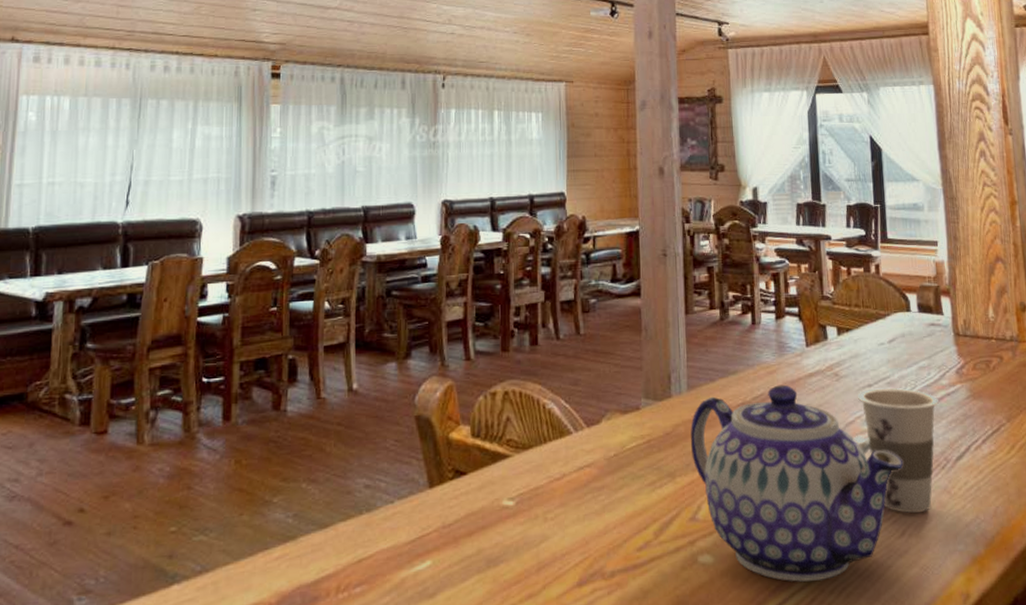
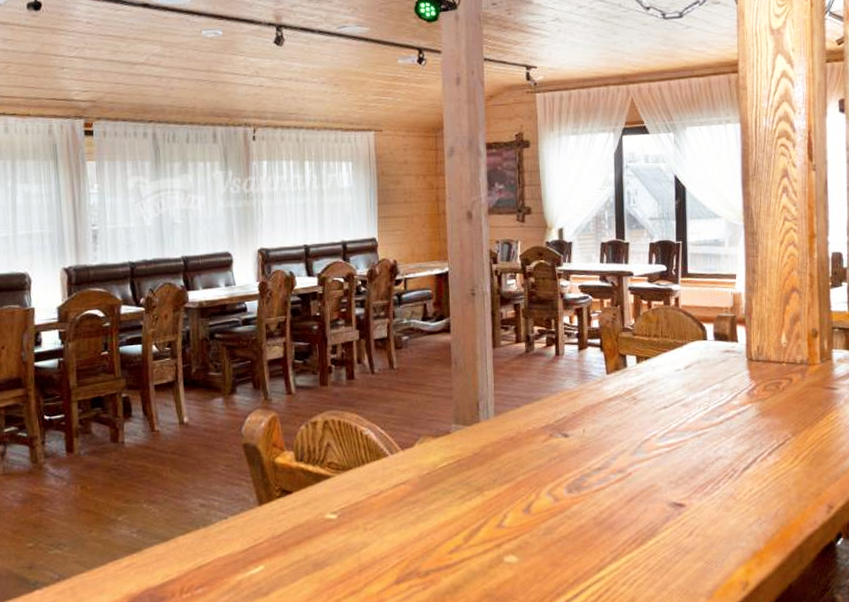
teapot: present [690,384,904,582] -> none [497,408,694,576]
cup: present [854,387,939,514] -> none [649,409,729,517]

